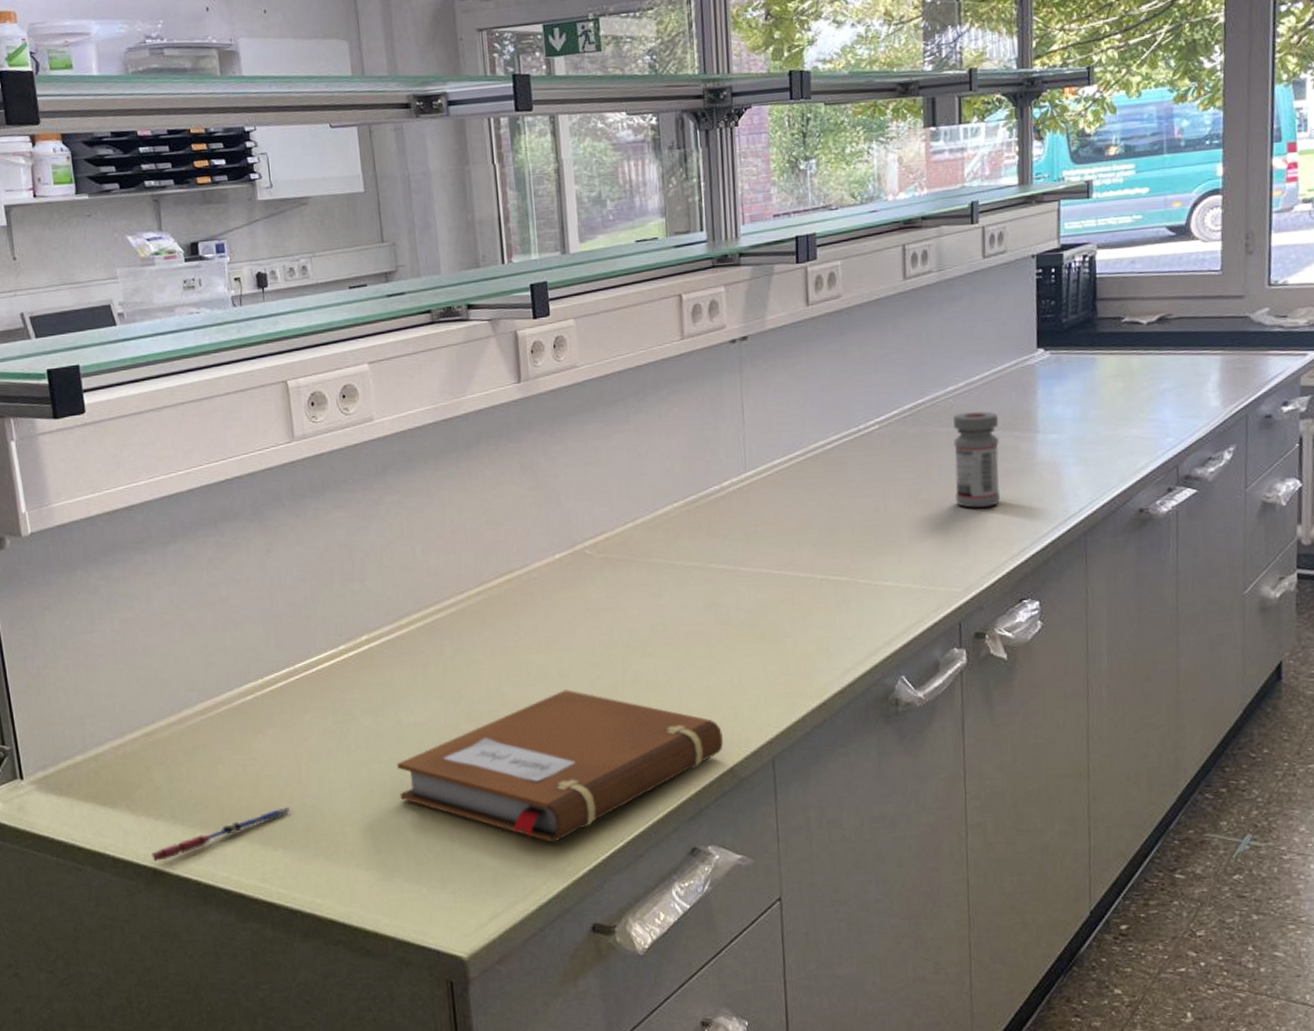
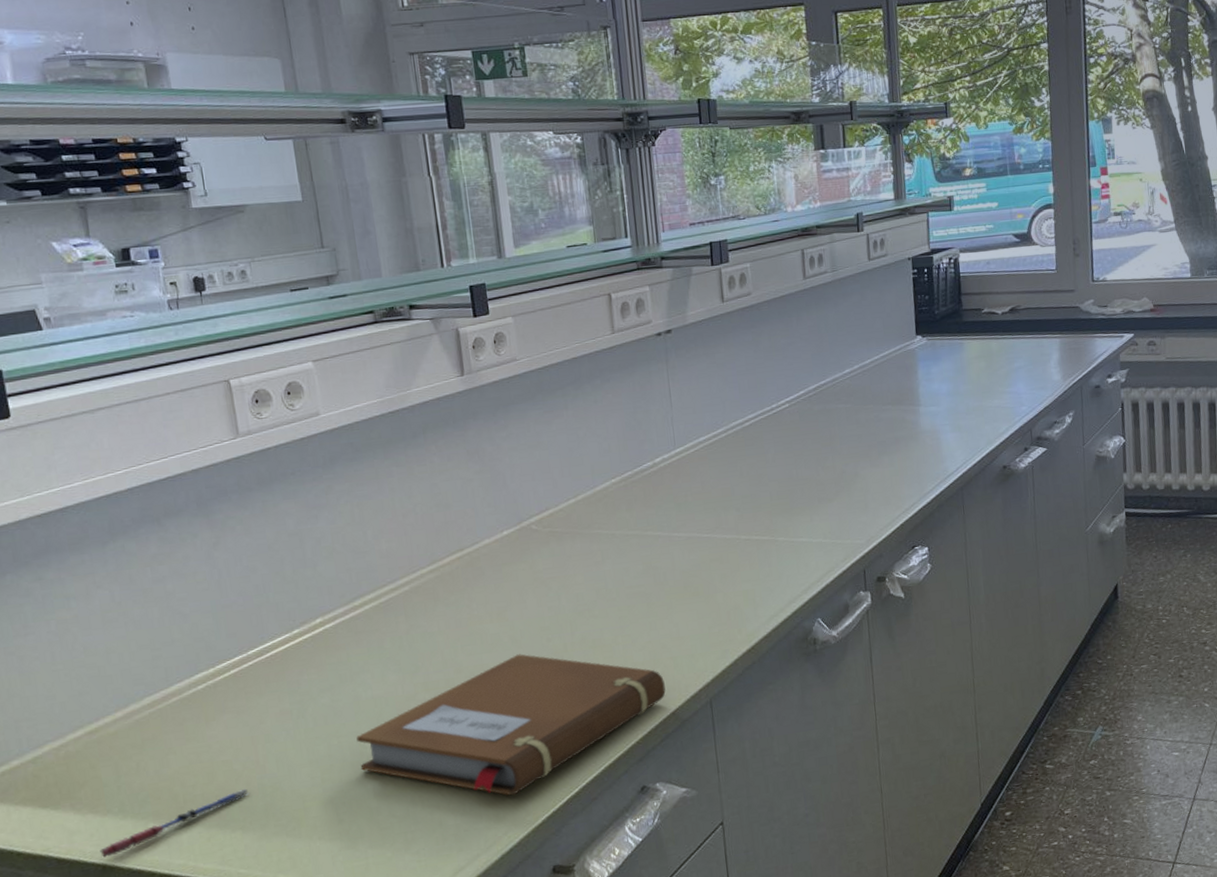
medicine bottle: present [952,411,1001,509] -> none [850,389,893,472]

